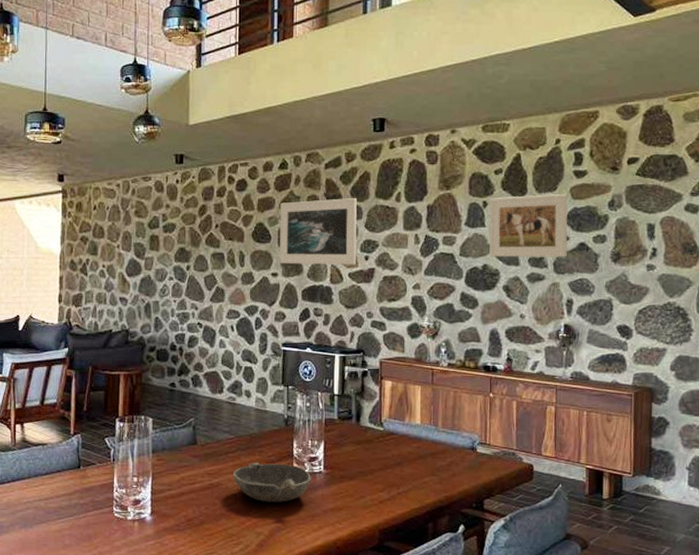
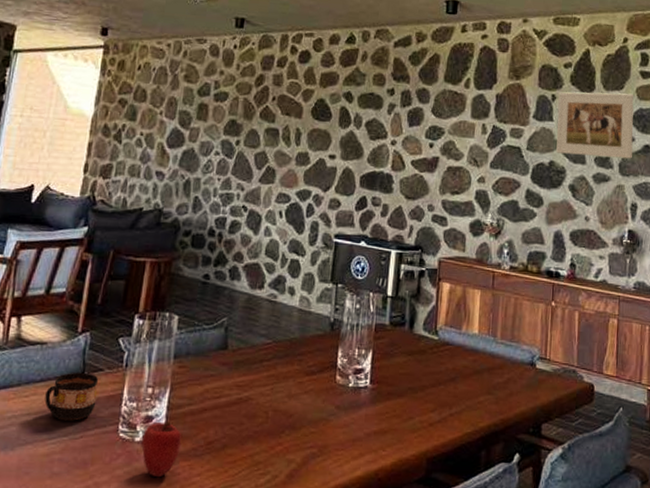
cup: none [51,466,93,505] -> present [44,372,99,421]
apple: none [133,503,165,548] -> present [141,420,181,478]
bowl: present [232,462,311,503] -> none [265,373,355,423]
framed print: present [279,198,357,265] -> none [339,79,425,152]

